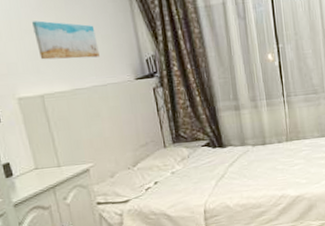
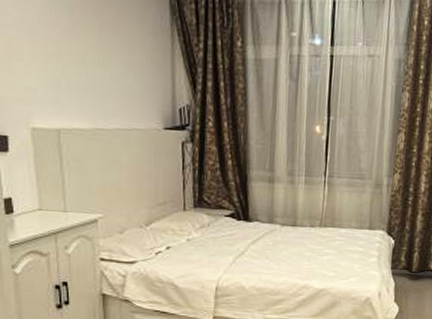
wall art: present [32,20,100,60] -> none [60,44,129,97]

